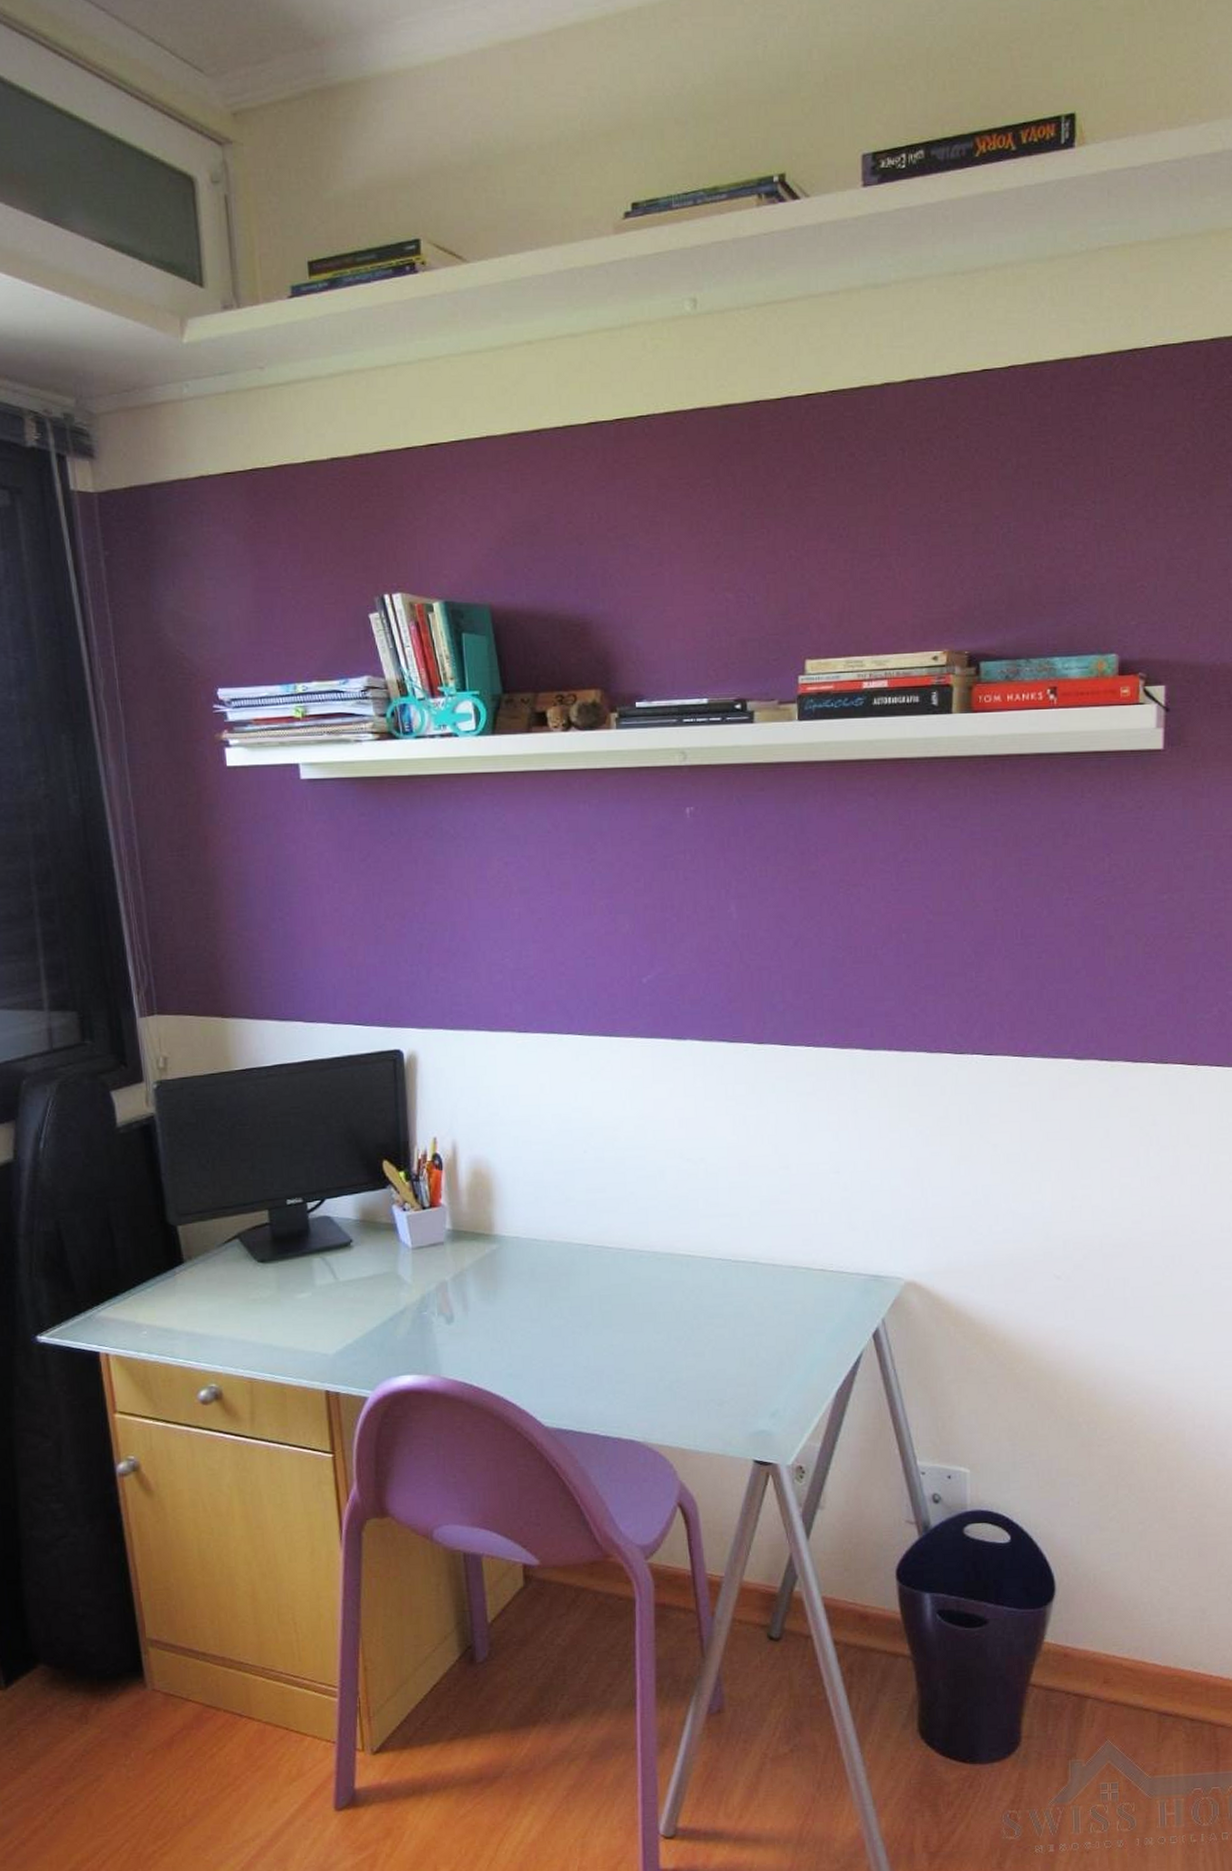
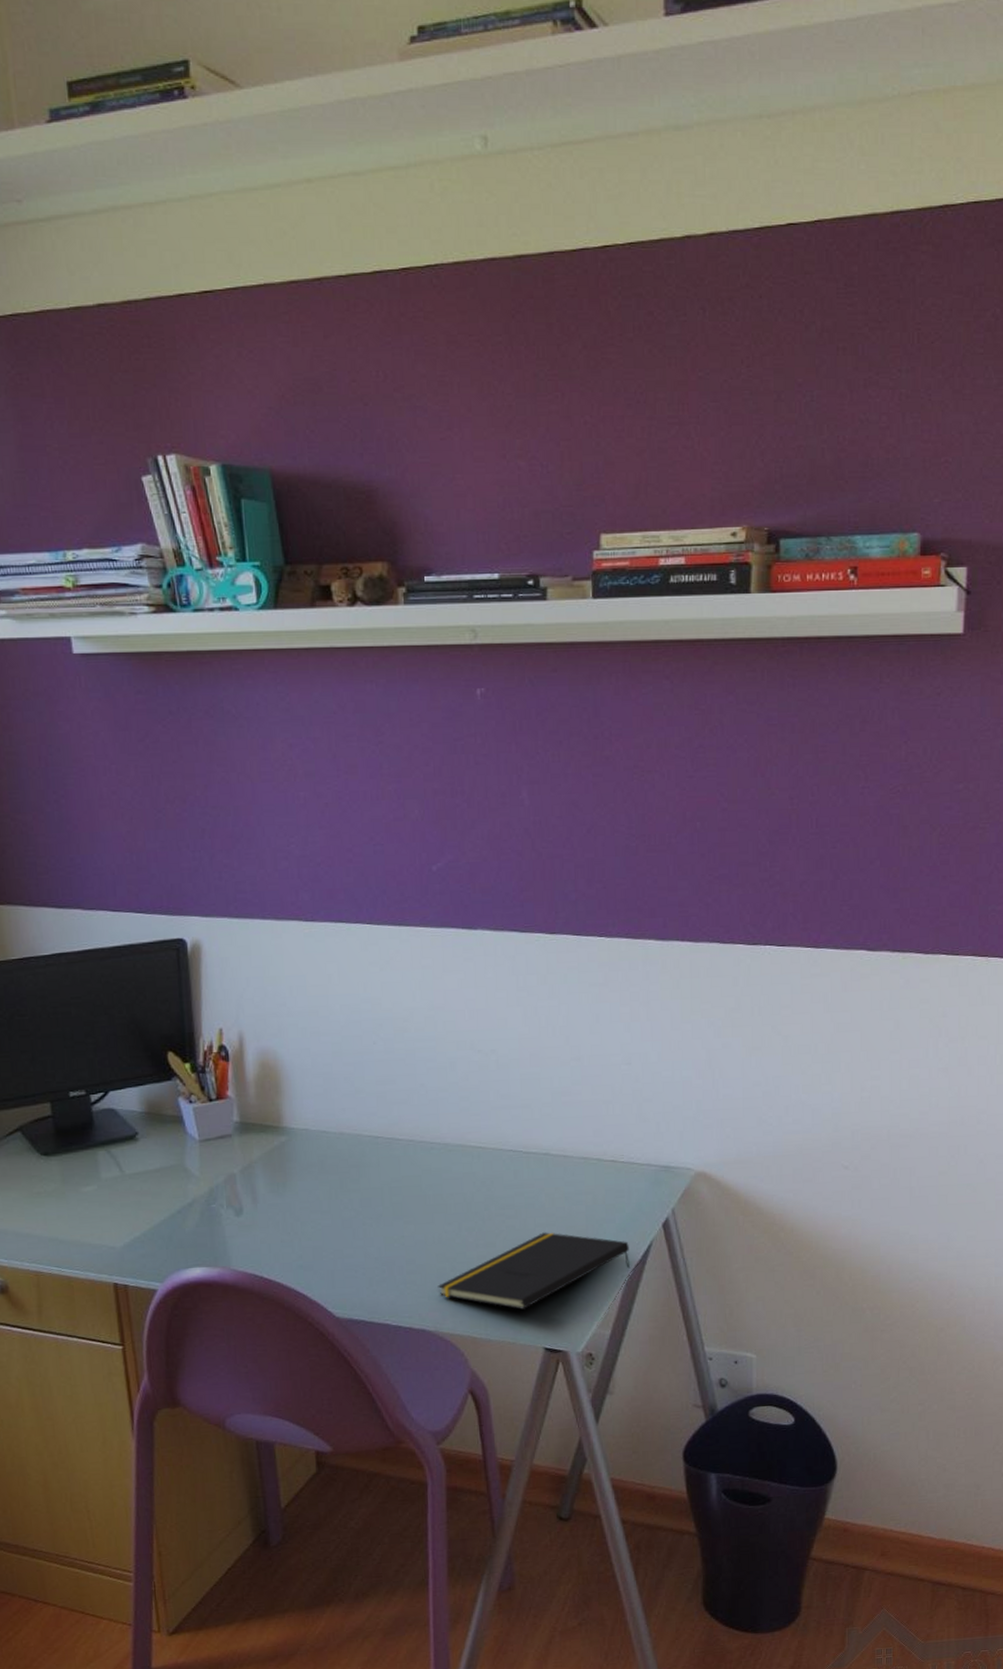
notepad: none [646,1342,841,1421] -> present [437,1232,631,1310]

